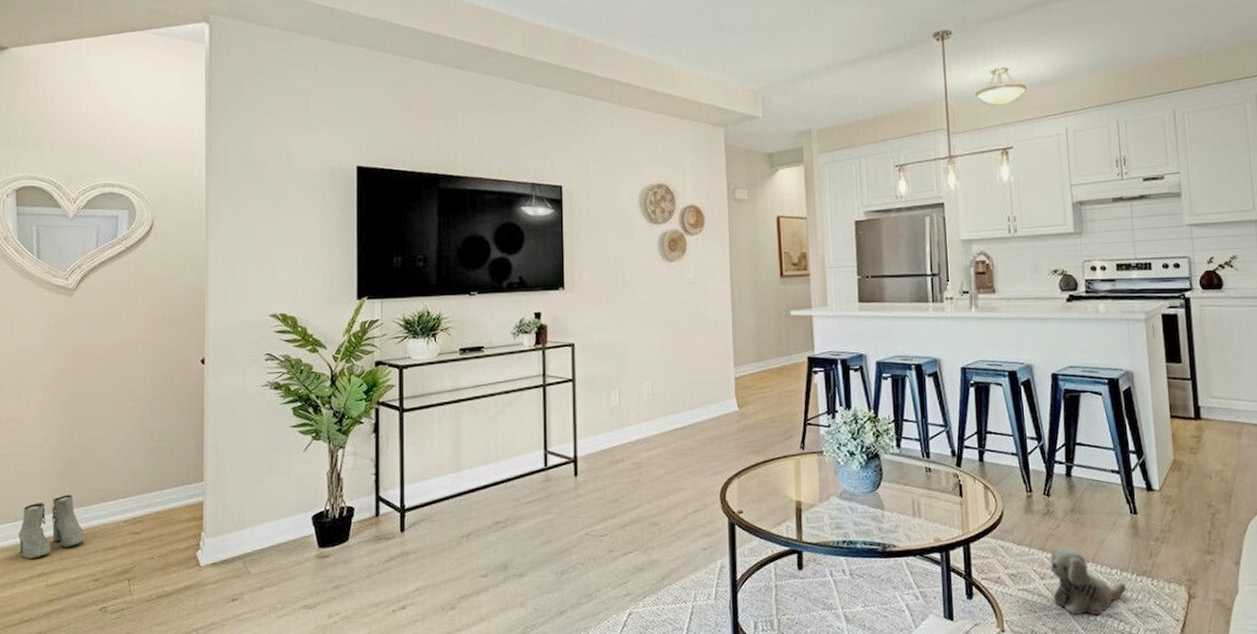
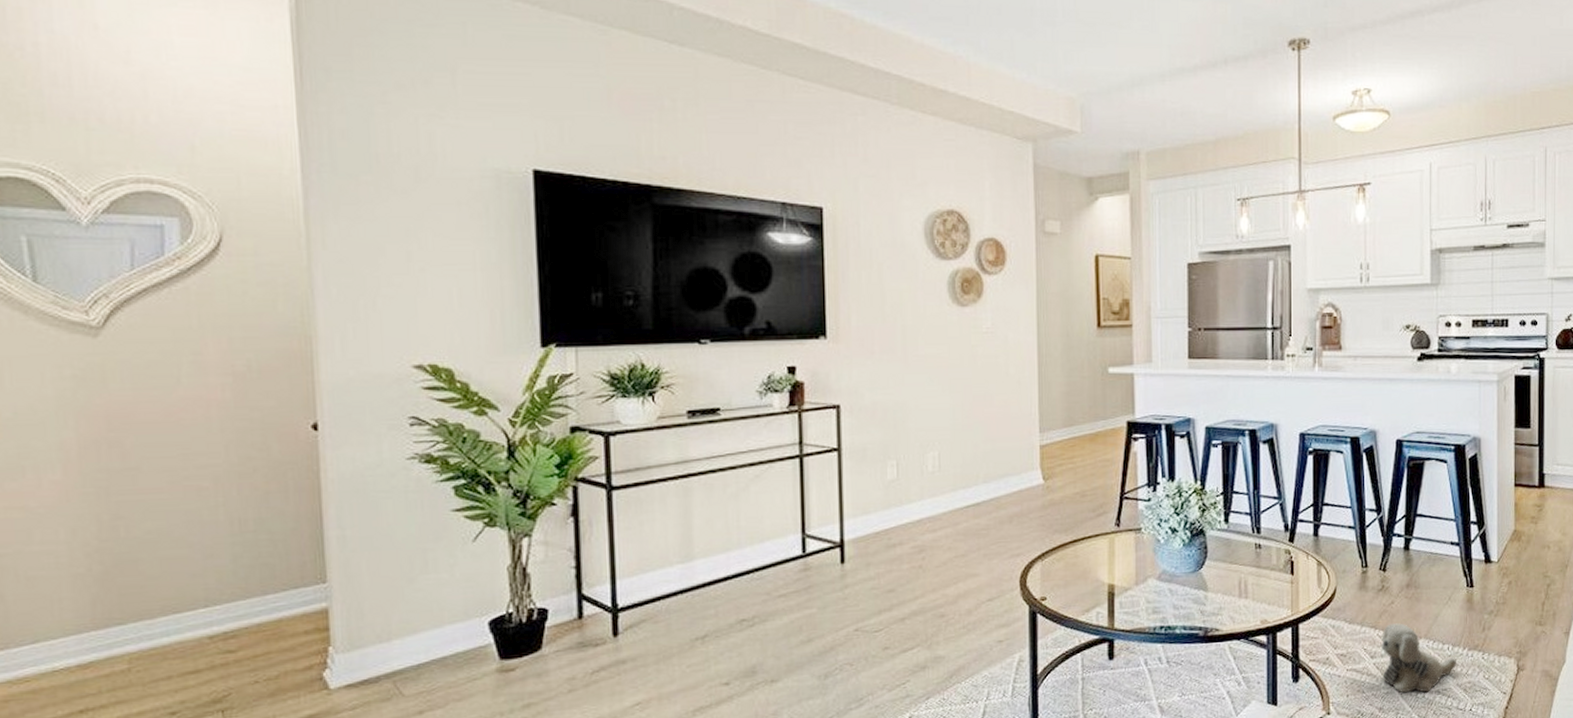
boots: present [19,494,85,560] -> none [42,605,149,693]

